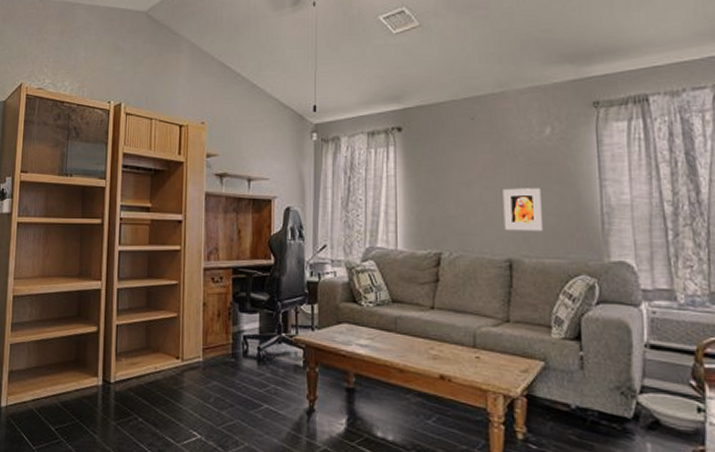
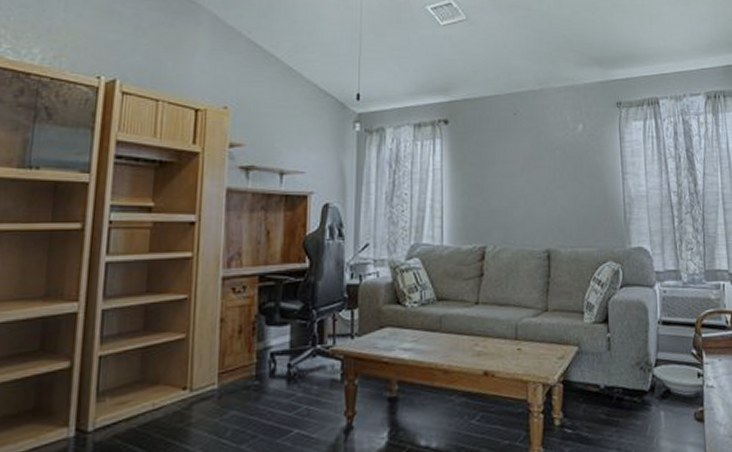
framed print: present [503,188,542,232] -> none [542,181,576,223]

